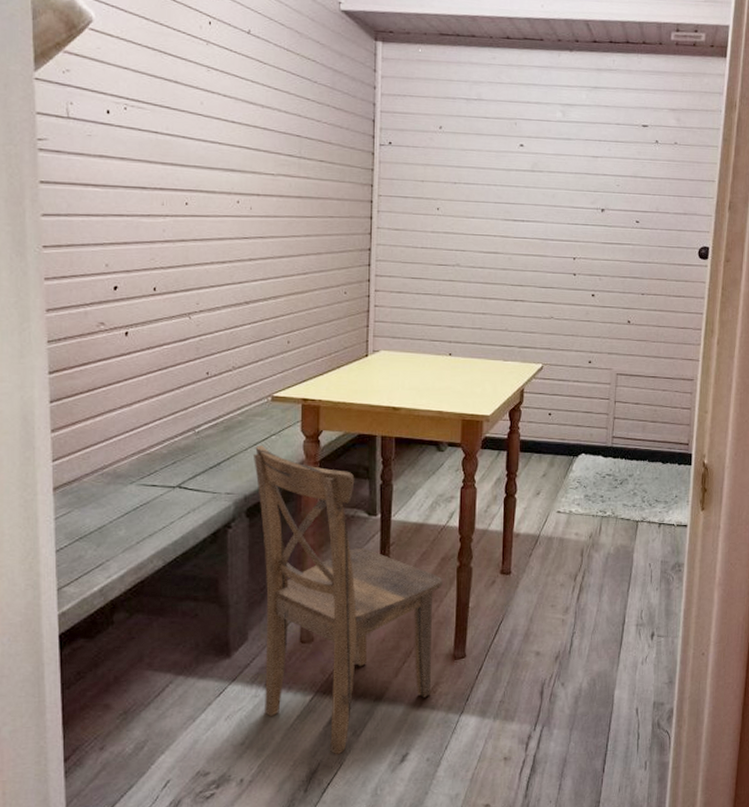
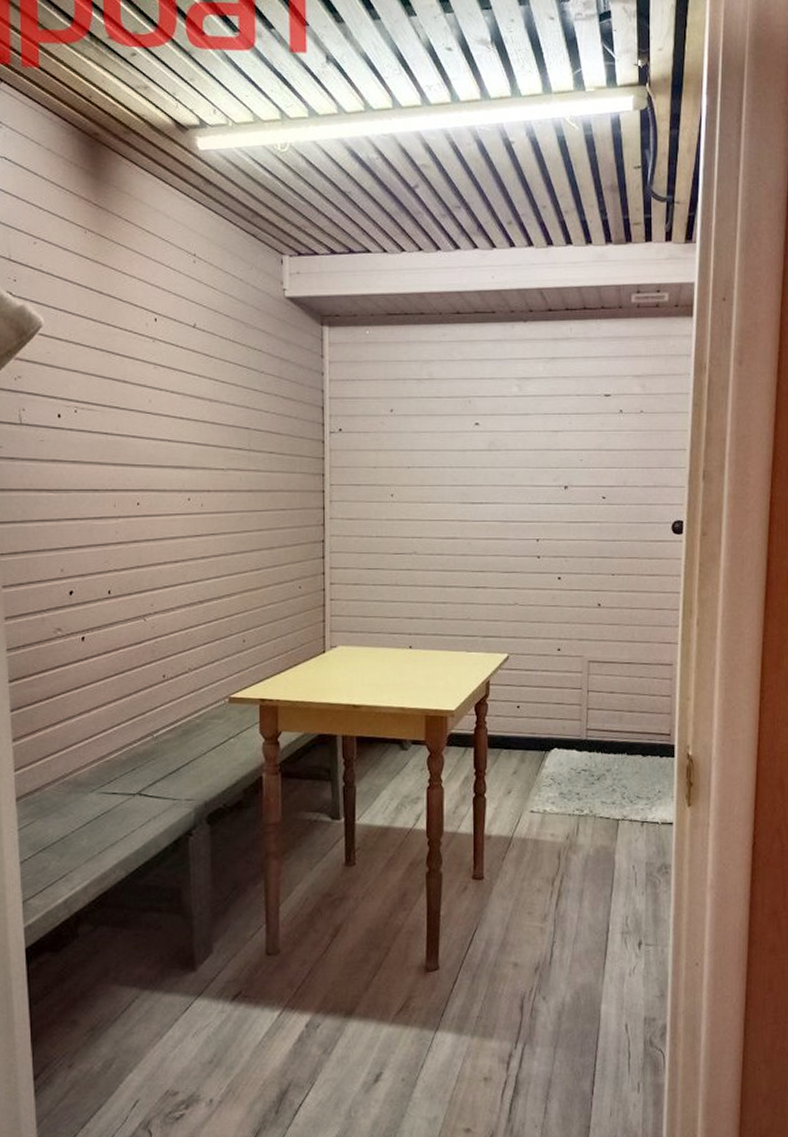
dining chair: present [254,446,443,755] -> none [213,749,412,1074]

